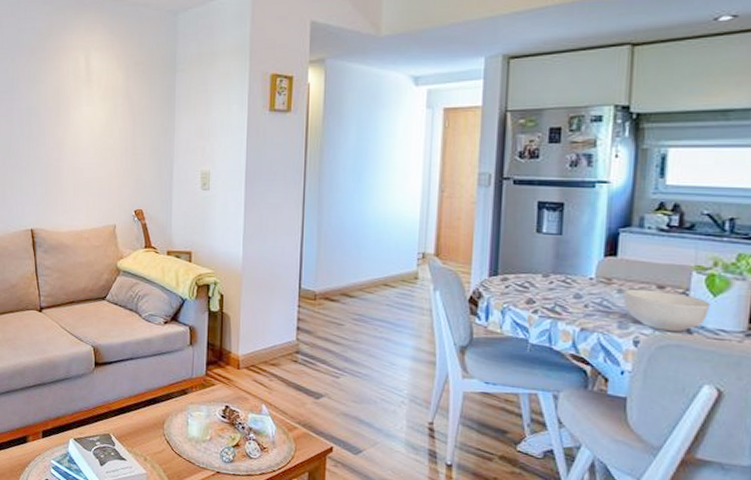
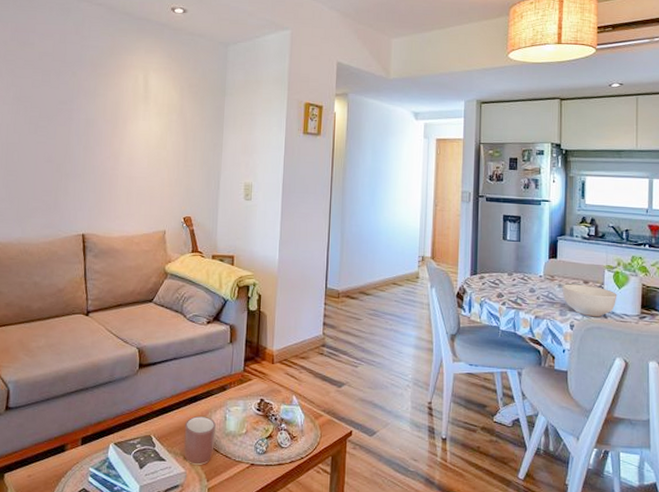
mug: none [144,418,177,469] -> present [183,415,216,466]

